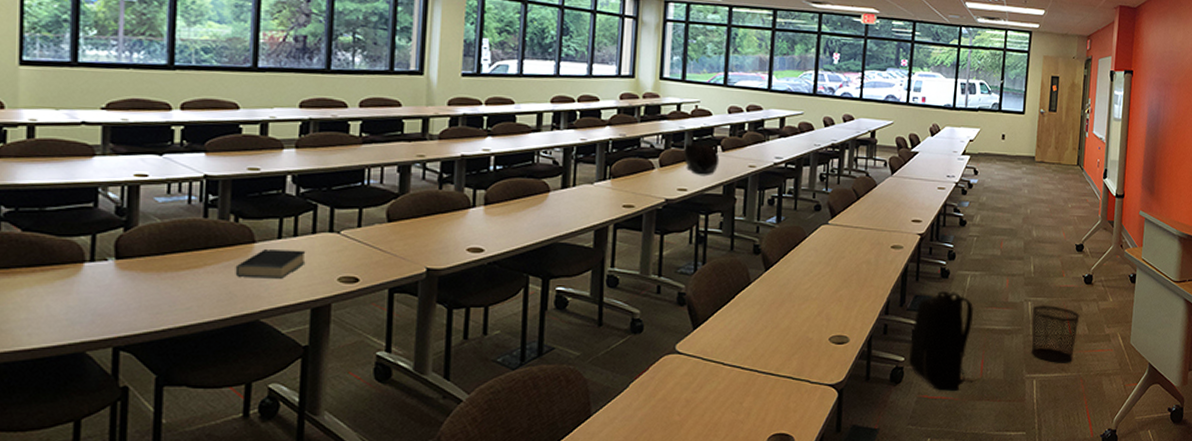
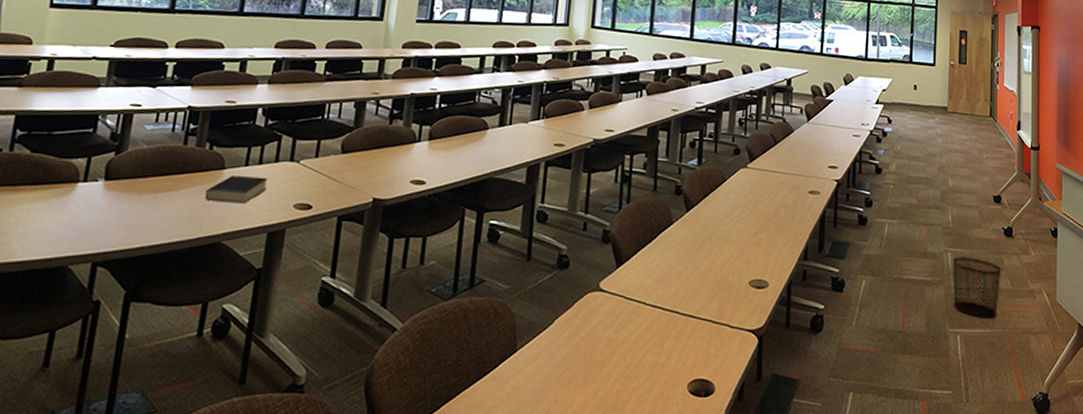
backpack: present [684,141,720,177] -> none [611,85,645,119]
backpack: present [908,290,975,391] -> none [828,237,897,343]

